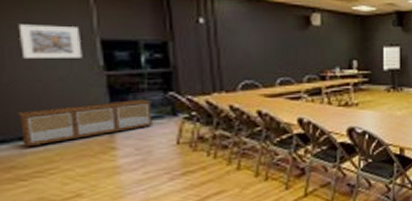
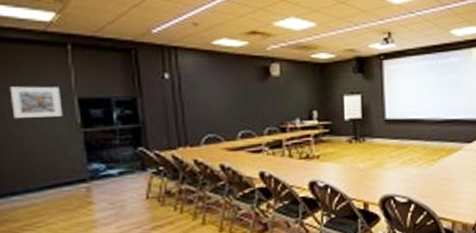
storage cabinet: present [18,99,154,147] -> none [10,155,125,202]

